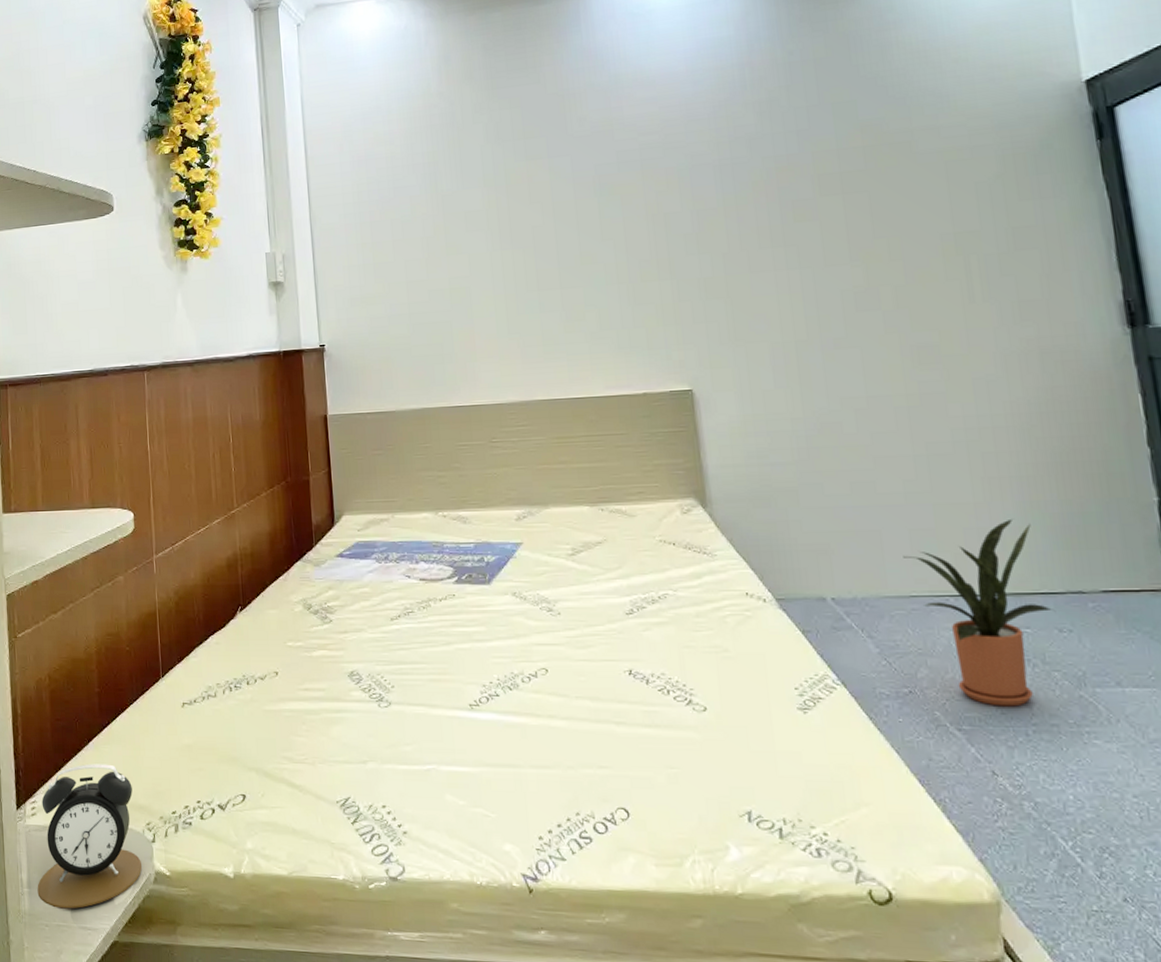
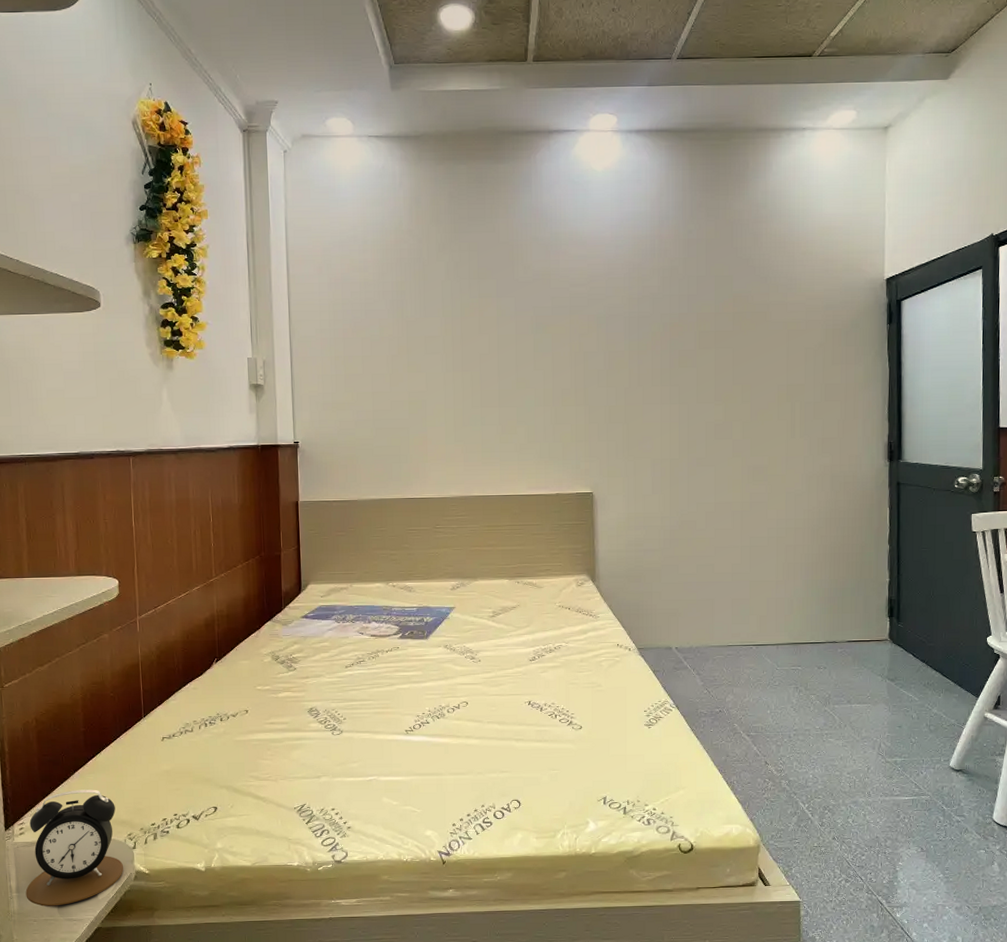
house plant: present [903,518,1056,707] -> none [726,592,818,719]

